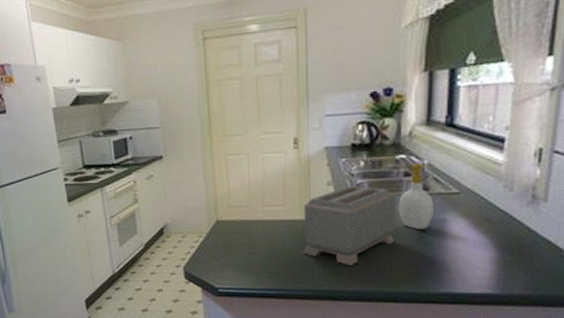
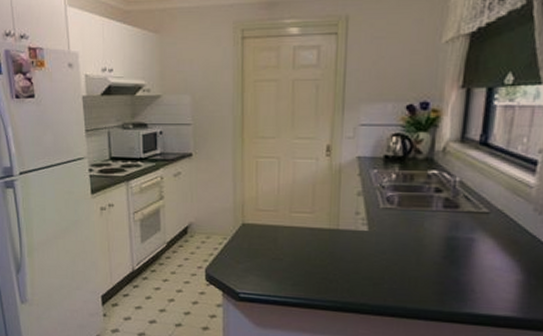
toaster: present [303,185,397,265] -> none [328,197,426,279]
soap bottle: present [398,163,434,229] -> none [427,180,463,247]

